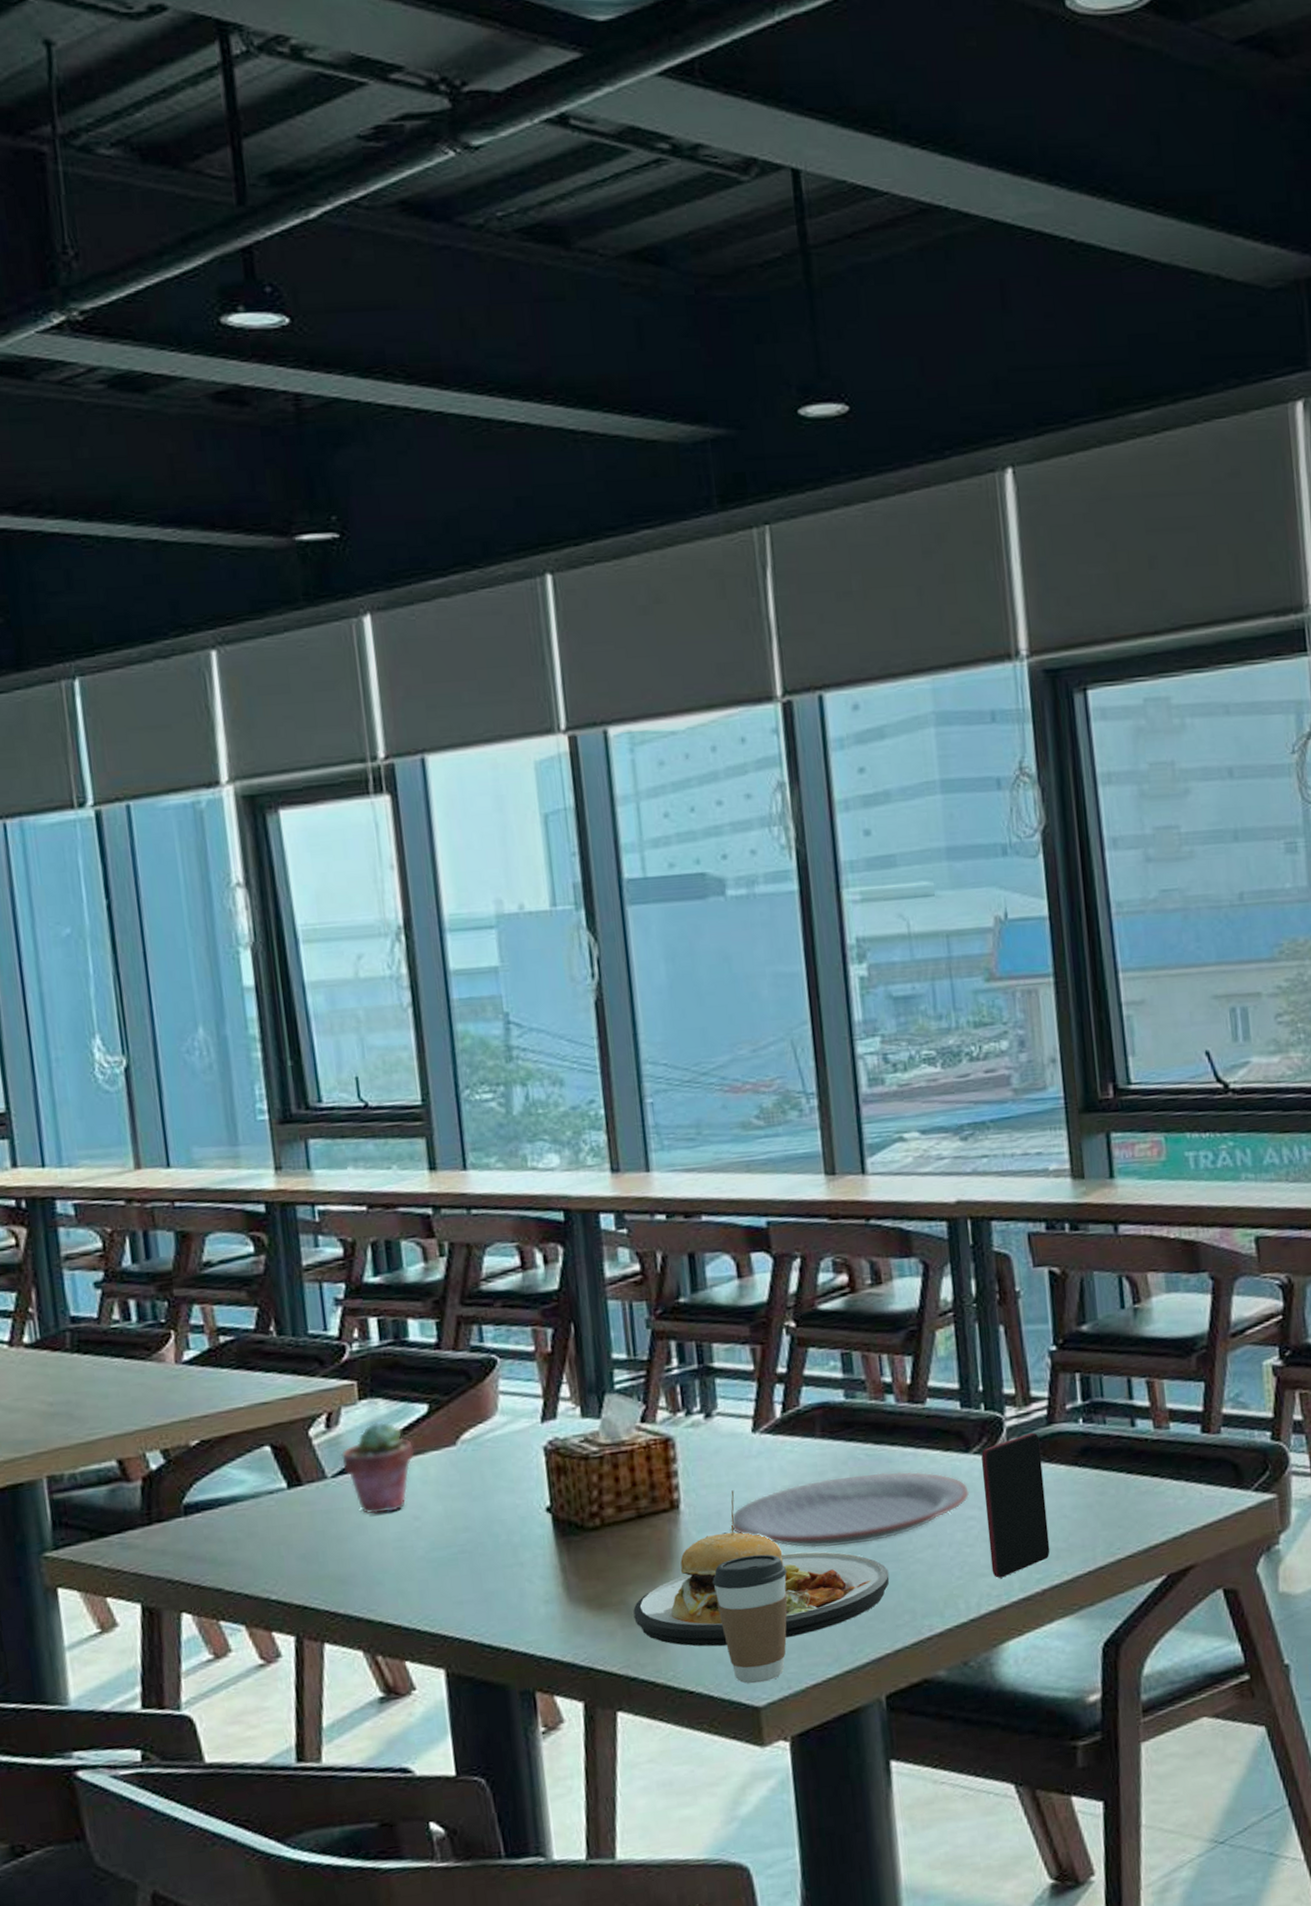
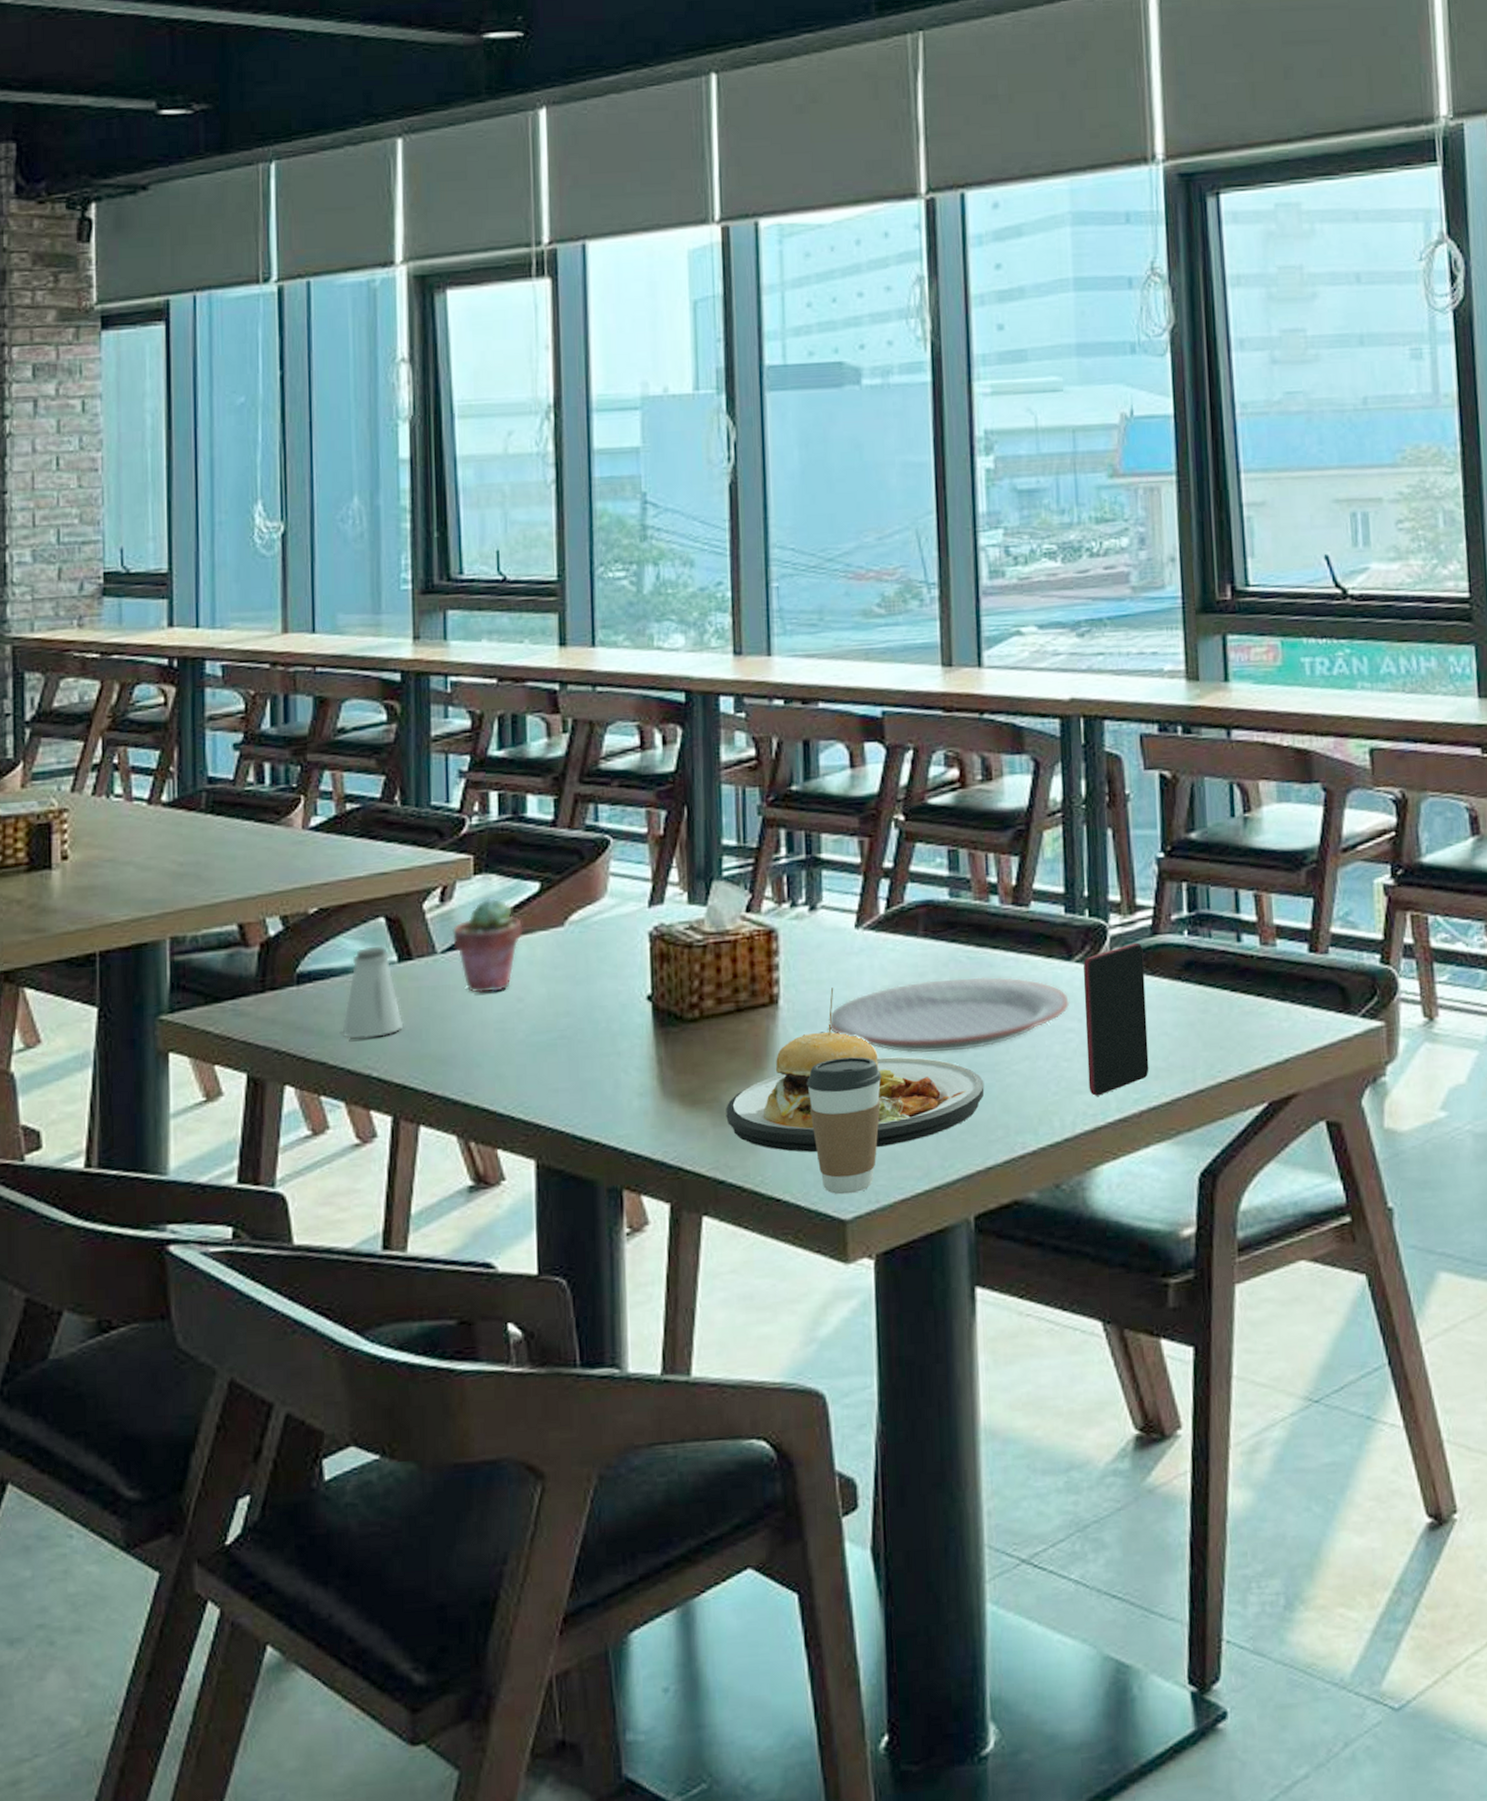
saltshaker: none [236,1473,299,1565] -> present [342,945,404,1039]

